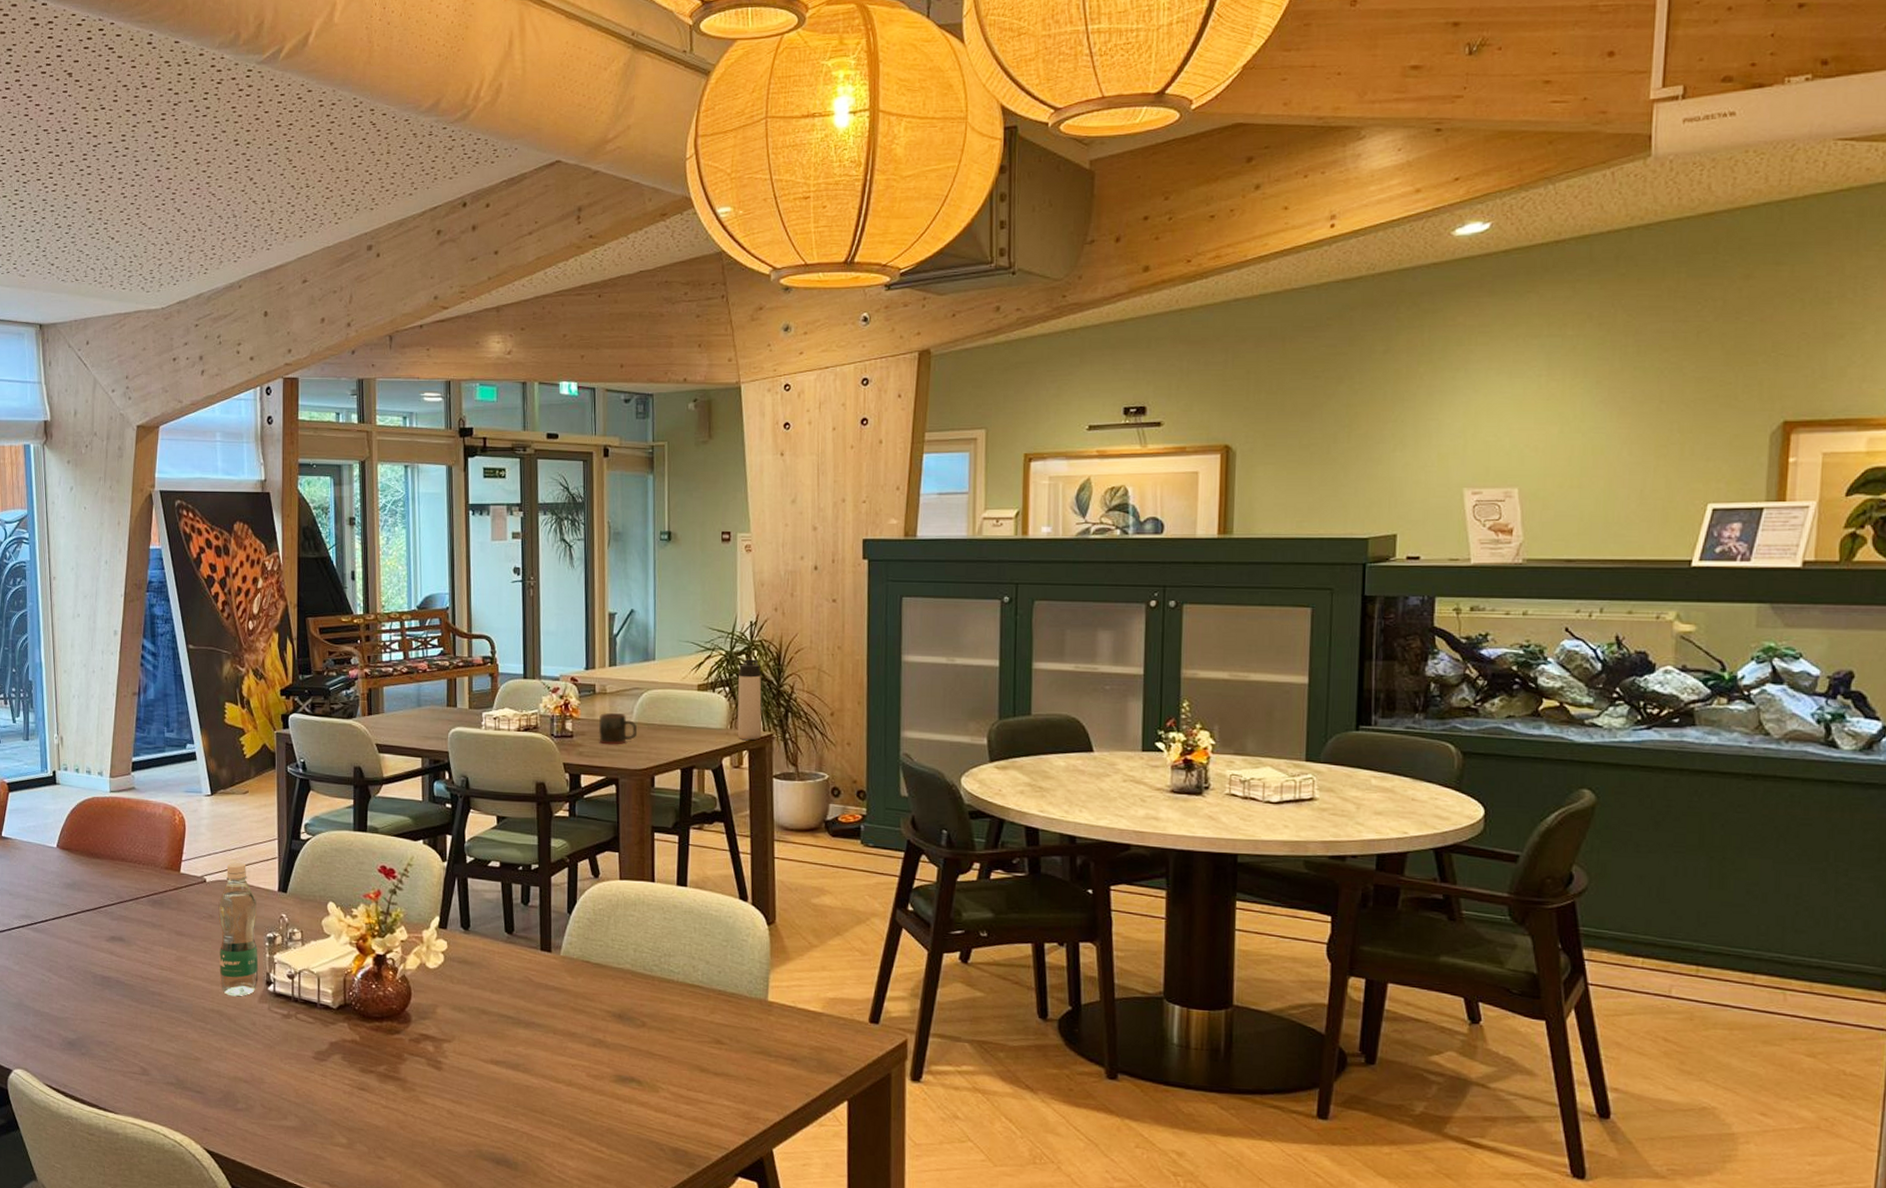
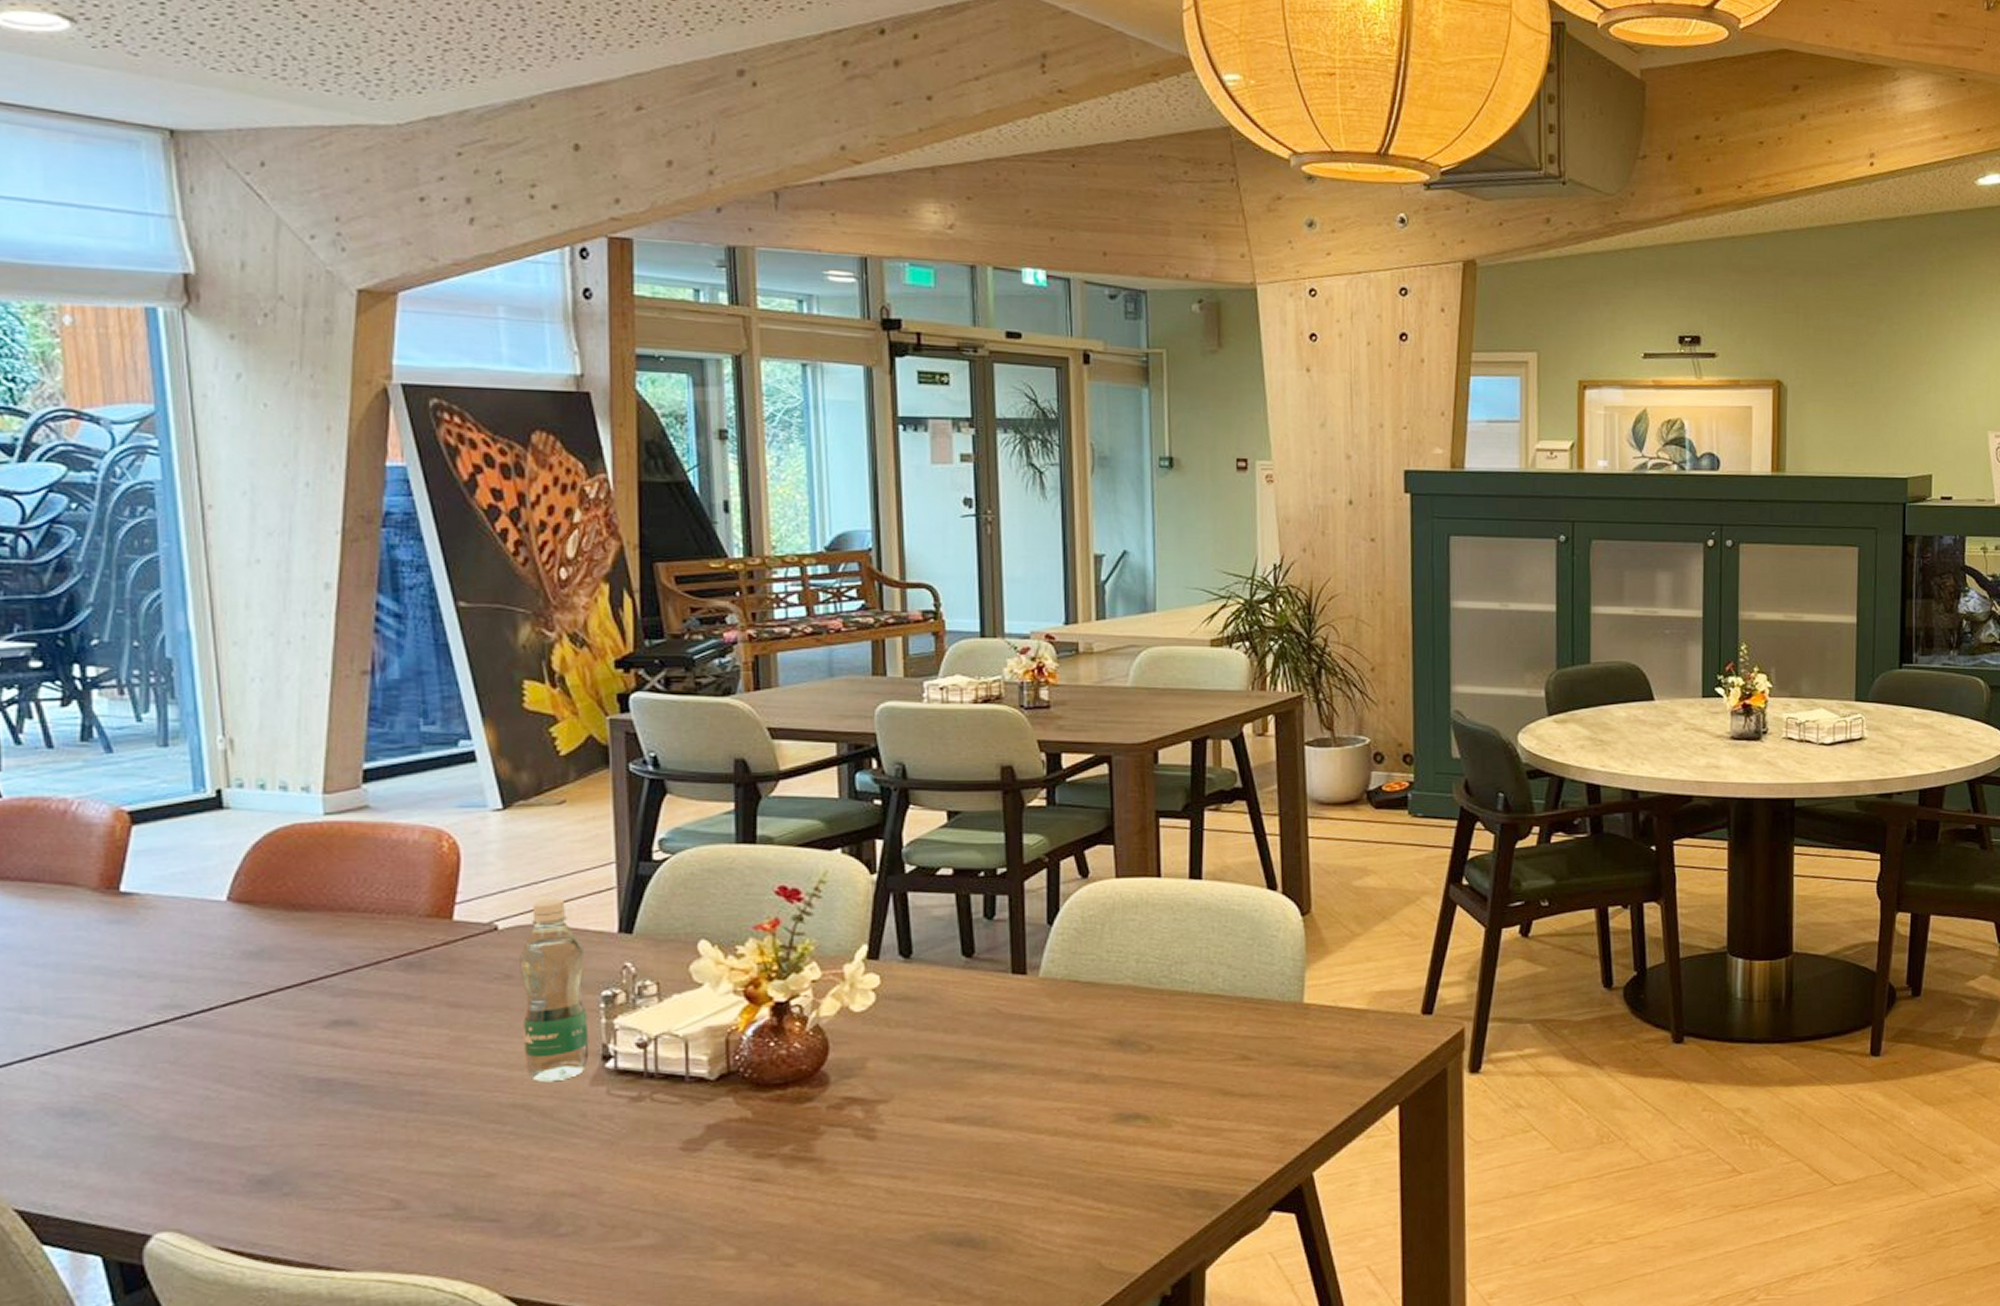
mug: present [598,712,638,745] -> none [1083,676,1135,716]
thermos bottle: present [737,659,762,740] -> none [1260,608,1291,702]

